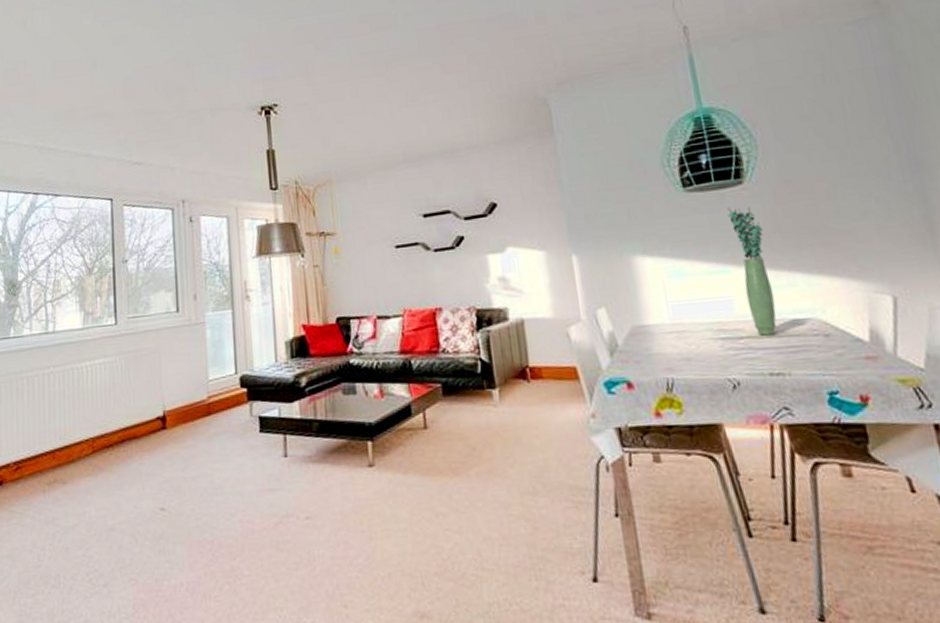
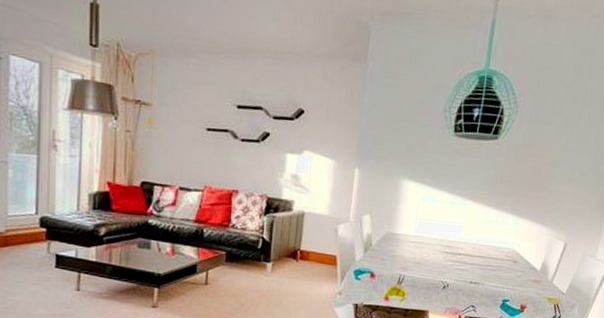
vase: present [727,206,777,336] -> none [470,155,500,256]

